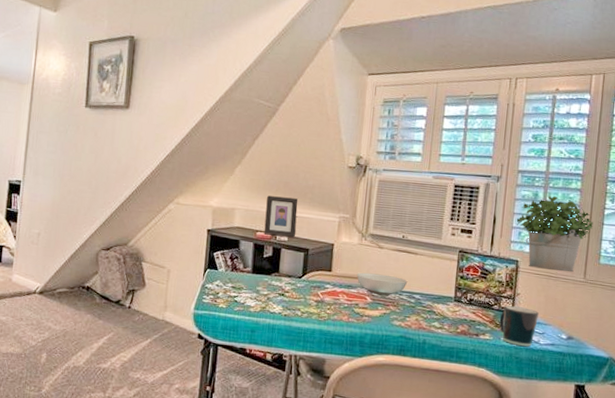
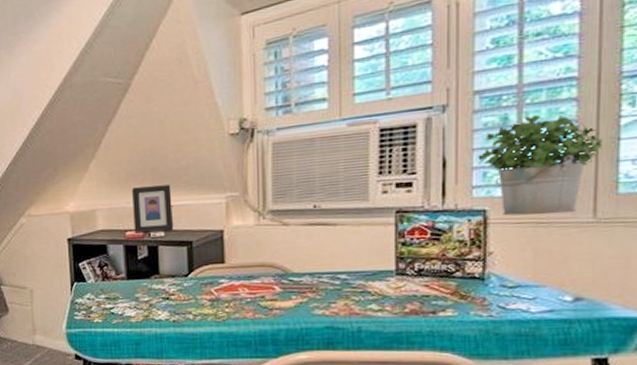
bowl: present [356,272,408,296] -> none [258,256,328,282]
mug: present [499,306,539,347] -> none [465,269,525,319]

